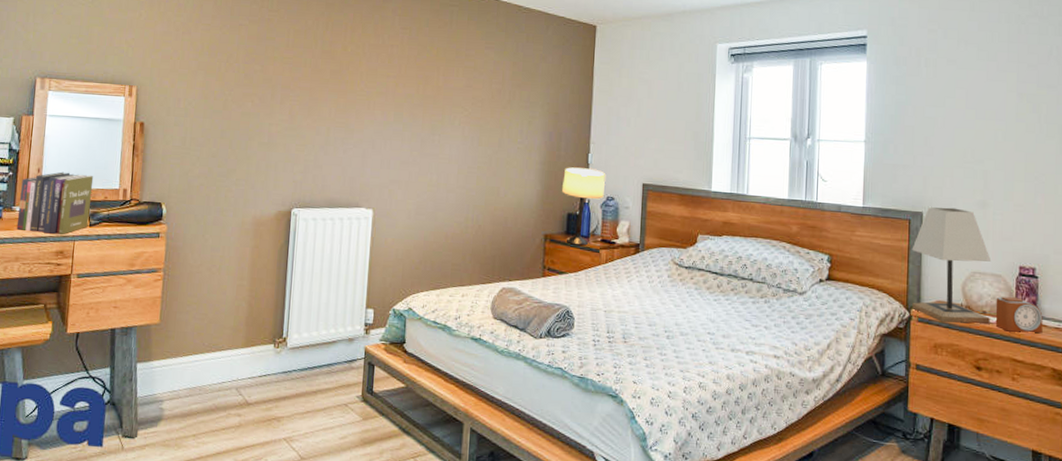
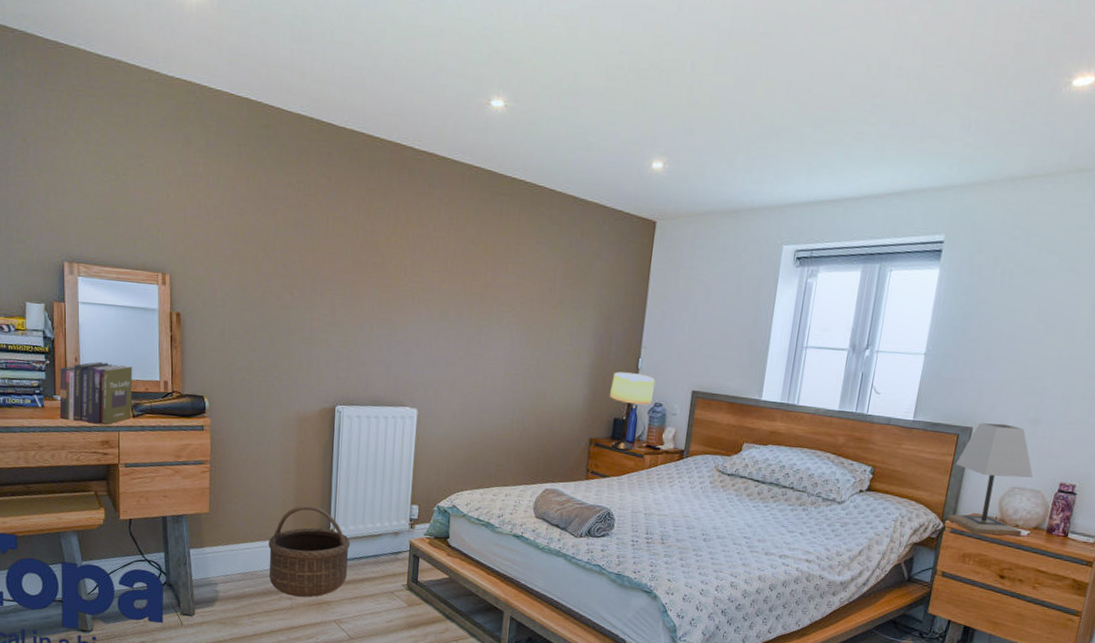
basket: none [218,312,304,413] -> present [268,505,351,598]
alarm clock: present [995,297,1043,333] -> none [1026,511,1074,546]

